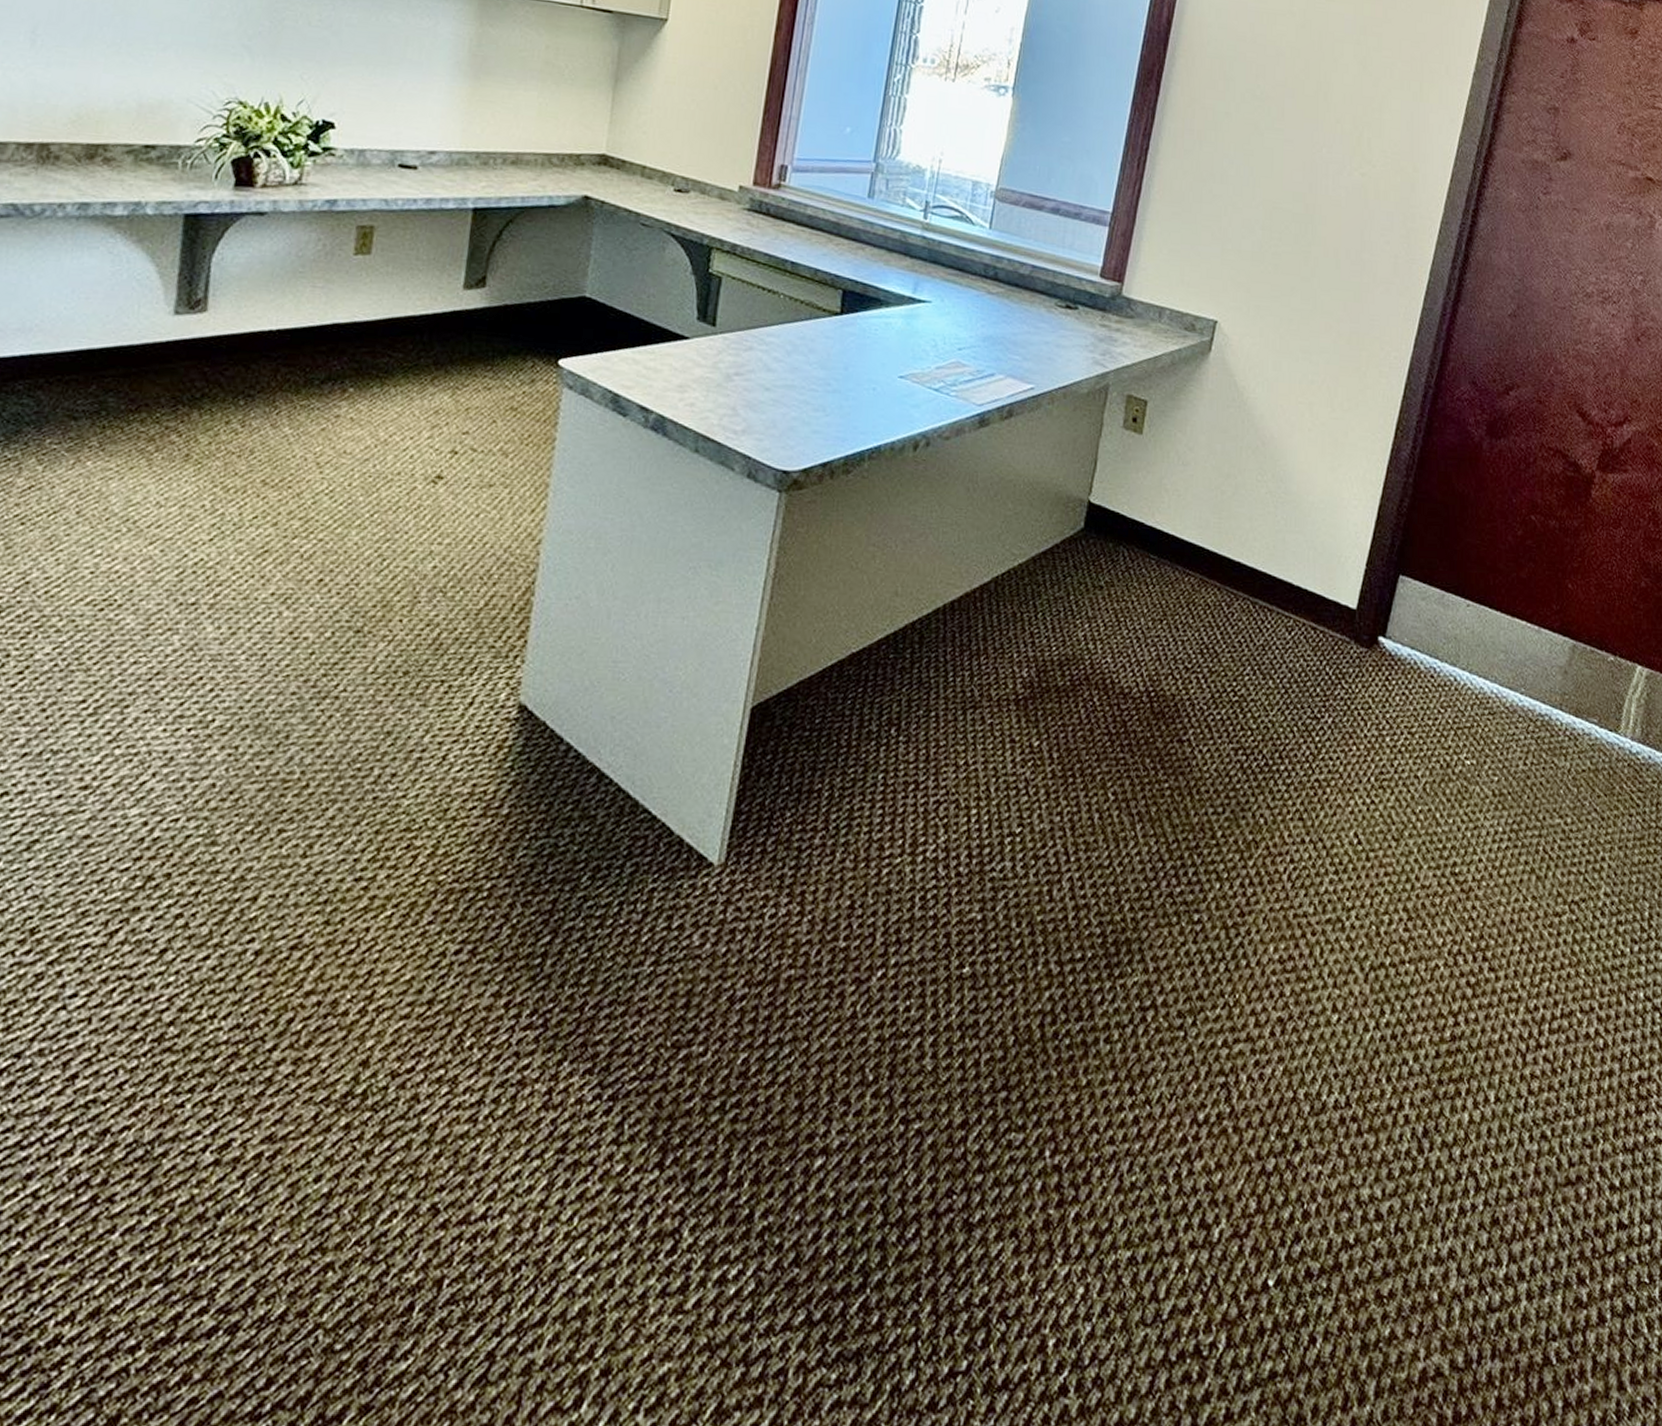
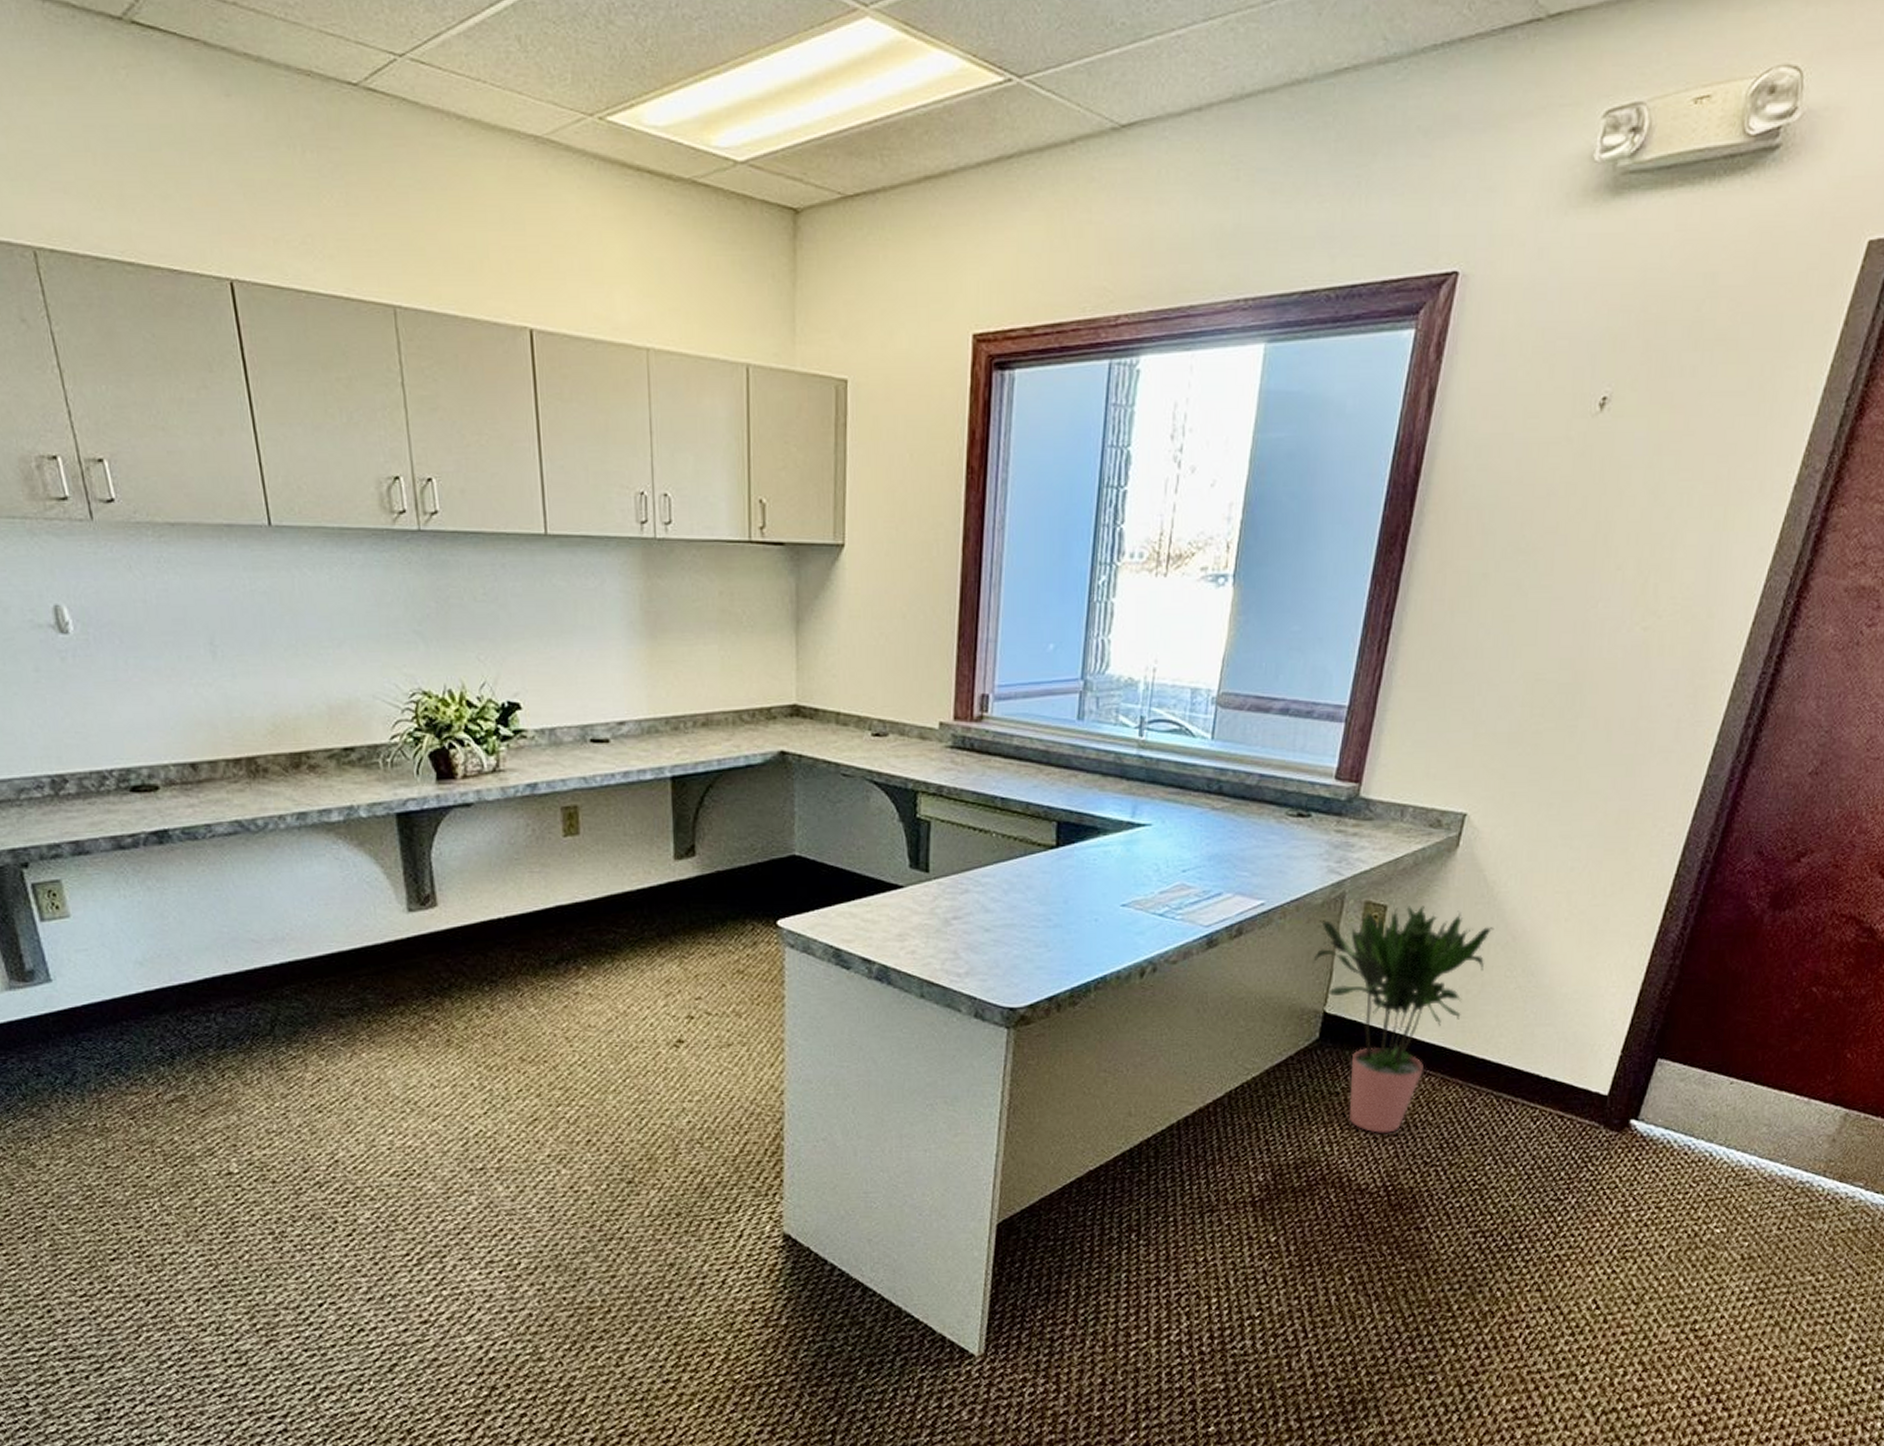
potted plant: none [1078,403,1245,634] -> present [1313,905,1494,1133]

